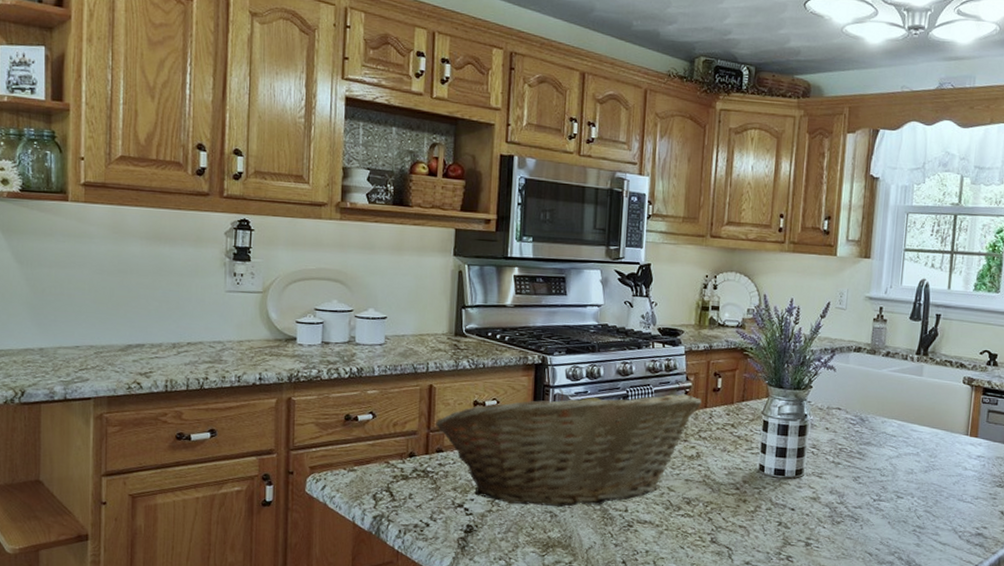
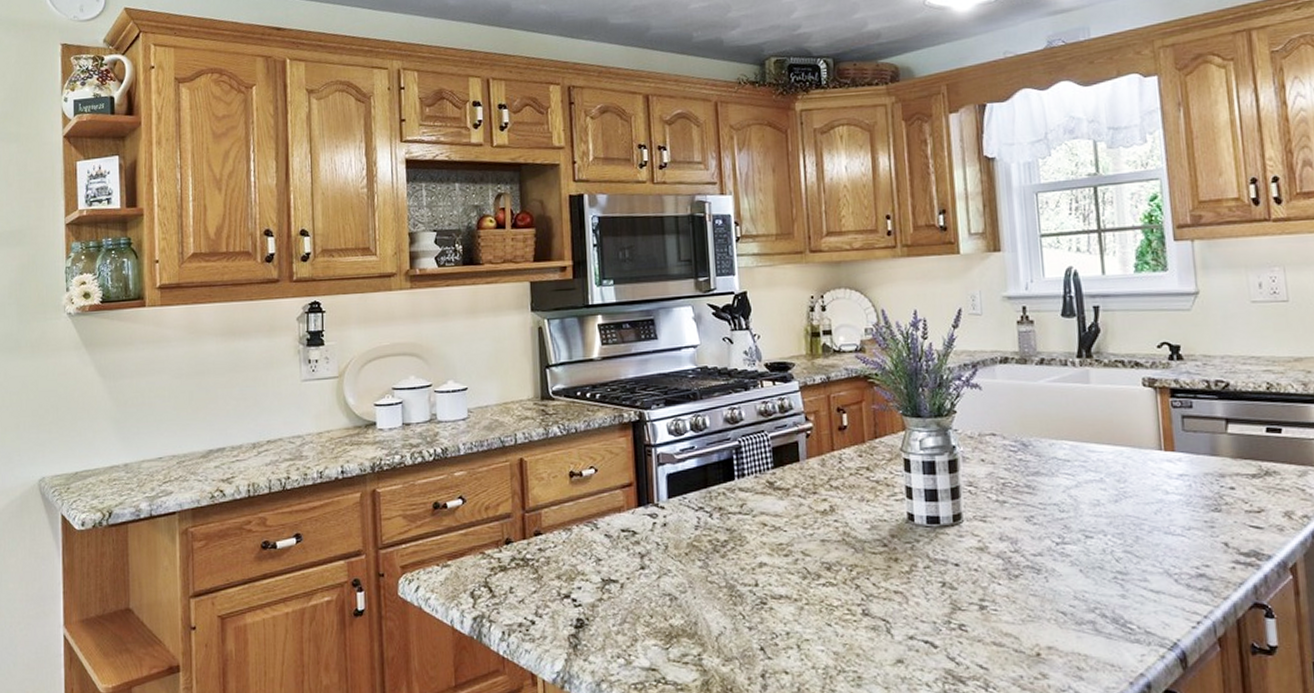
fruit basket: present [435,388,702,507] -> none [529,437,828,589]

